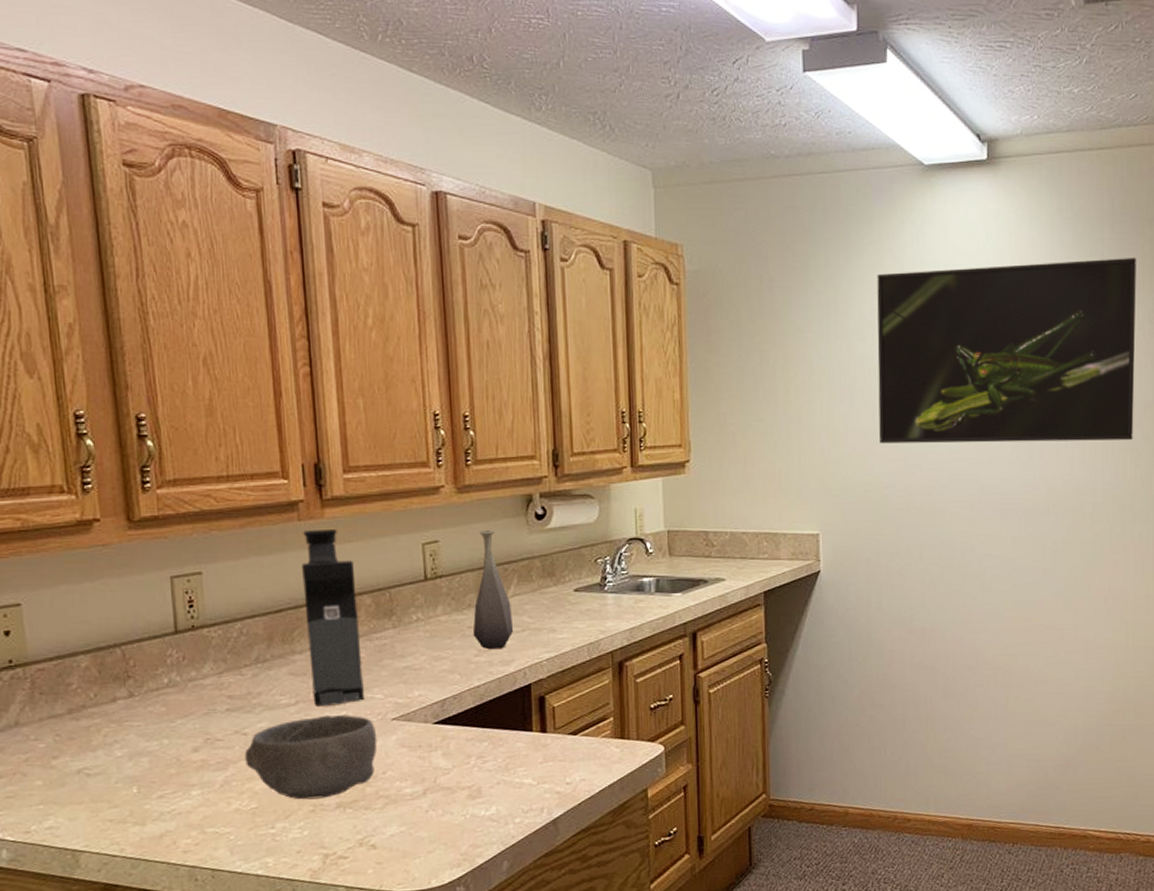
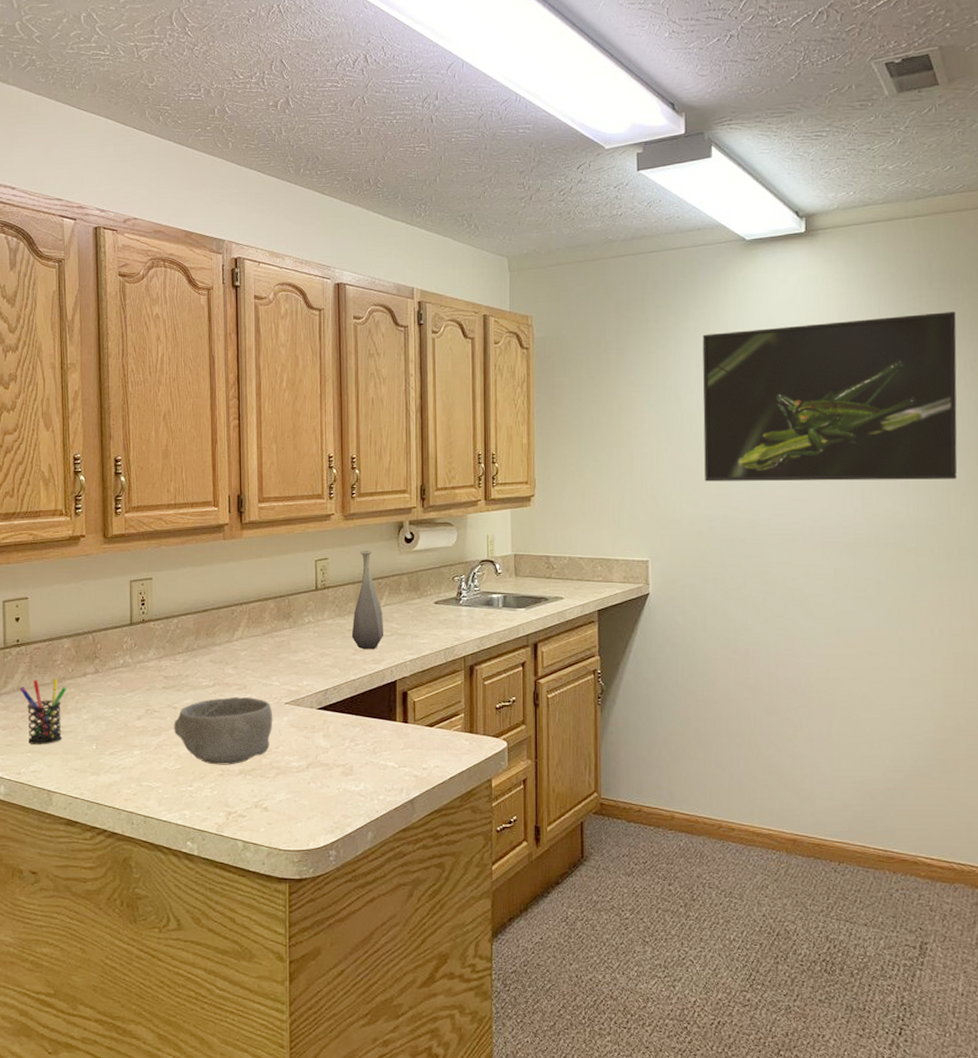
pen holder: none [18,708,89,795] -> present [19,679,67,745]
coffee maker: present [302,529,364,706] -> none [224,547,265,689]

